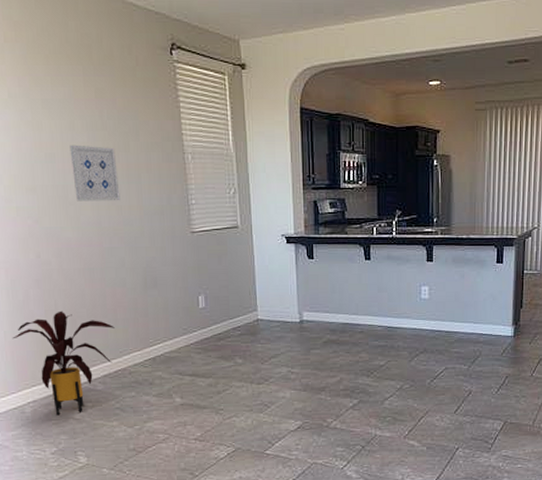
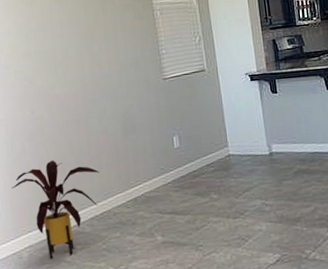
wall art: present [69,144,120,202] -> none [57,12,101,62]

